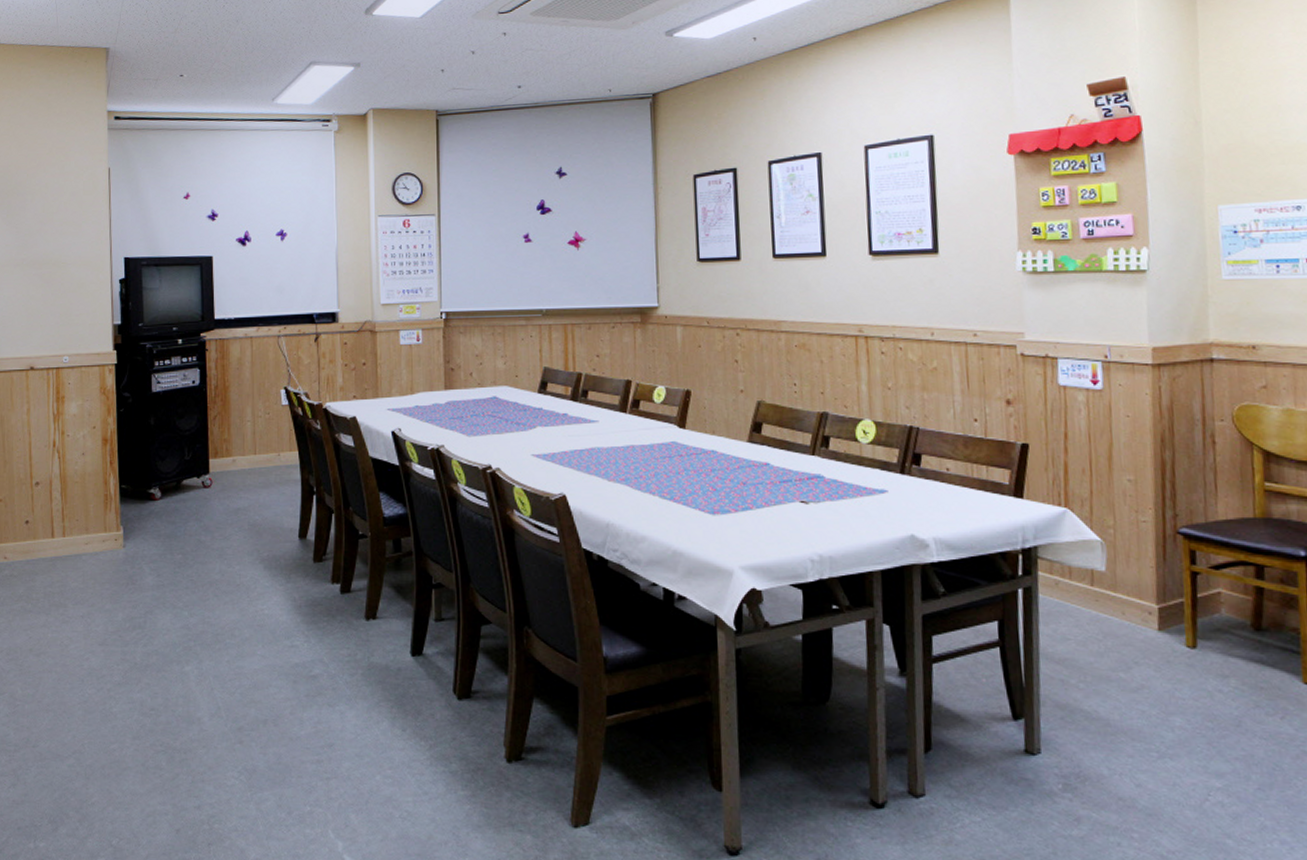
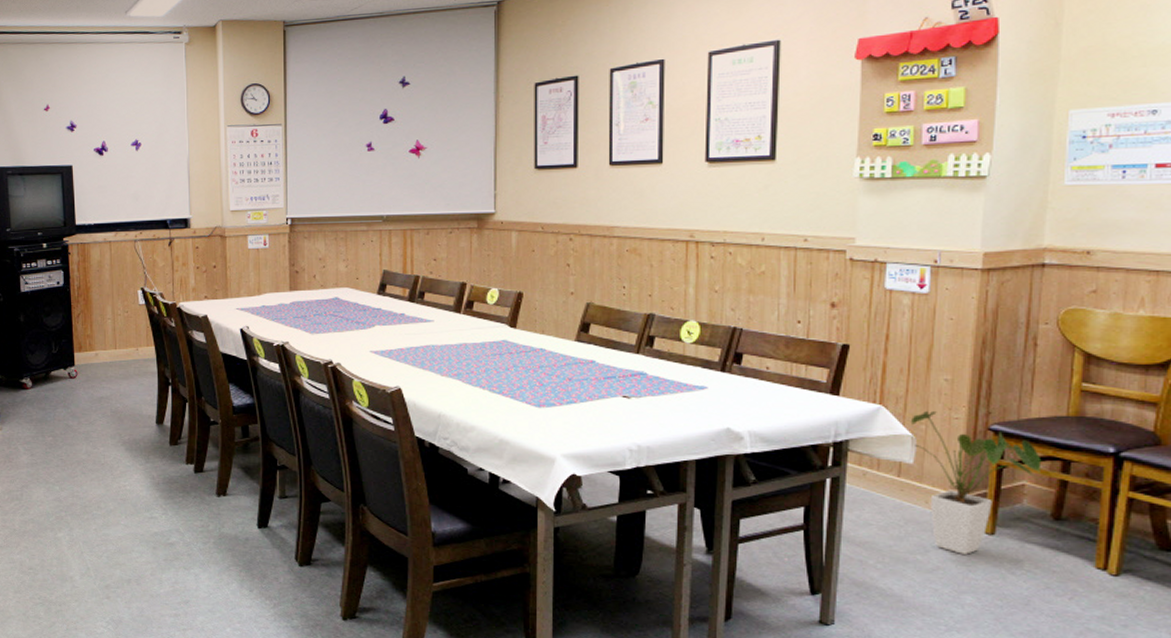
house plant: none [1099,514,1235,671] -> present [911,411,1042,555]

